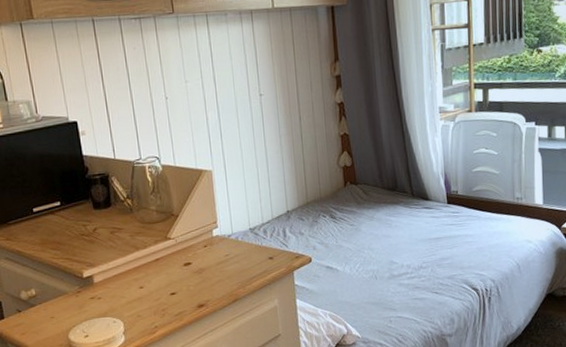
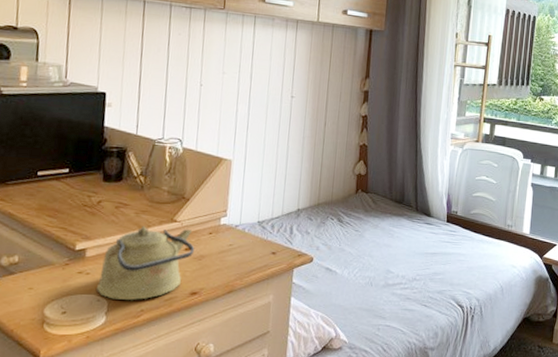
kettle: none [110,245,194,320] -> present [95,226,195,300]

